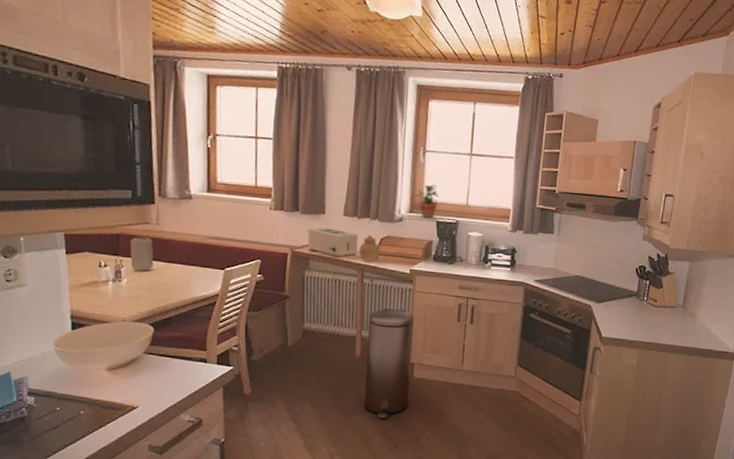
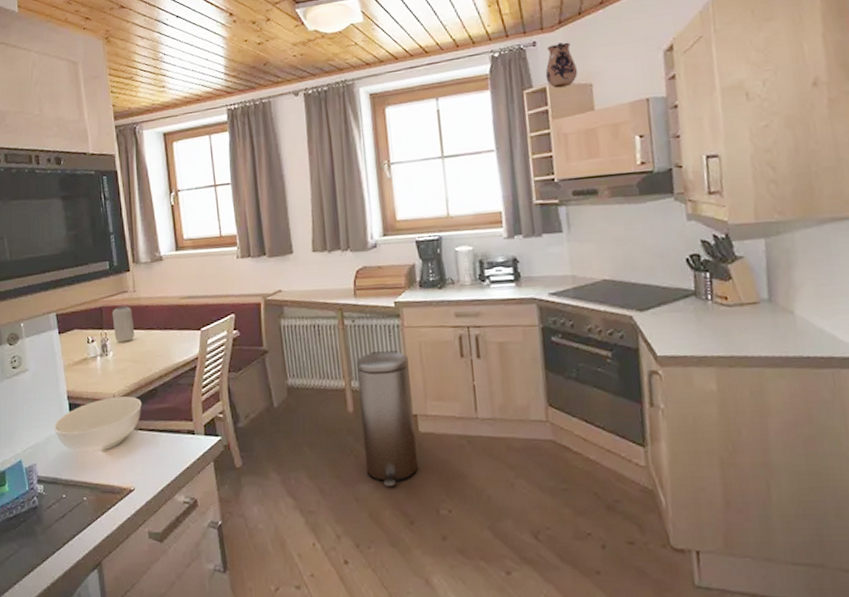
toaster: present [307,227,358,258] -> none [277,267,333,301]
jar: present [359,235,380,263] -> none [334,269,358,301]
potted plant: present [413,184,439,219] -> none [385,200,414,240]
ceramic pitcher: none [564,80,590,118] -> present [545,42,578,89]

